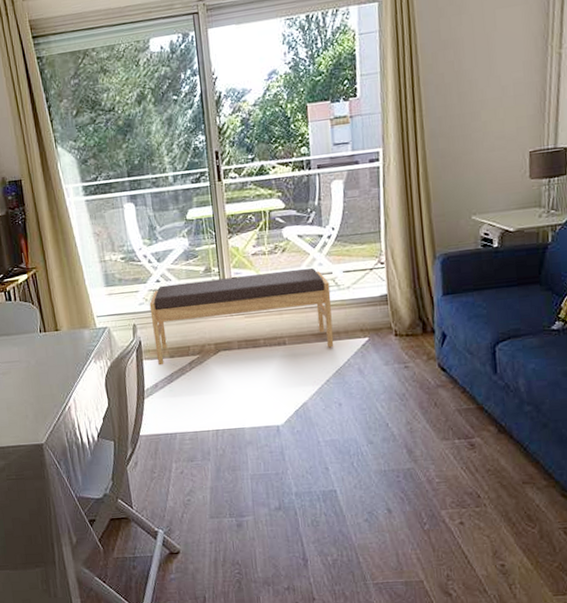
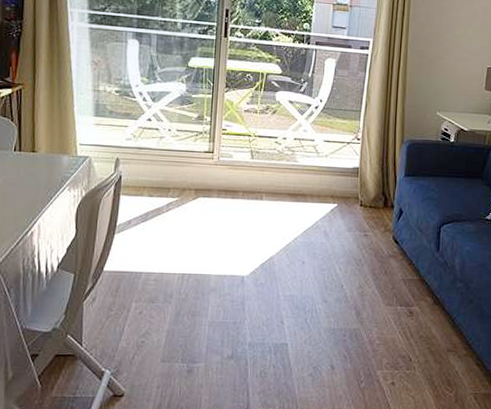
bench: present [149,268,334,366] -> none [135,125,311,209]

